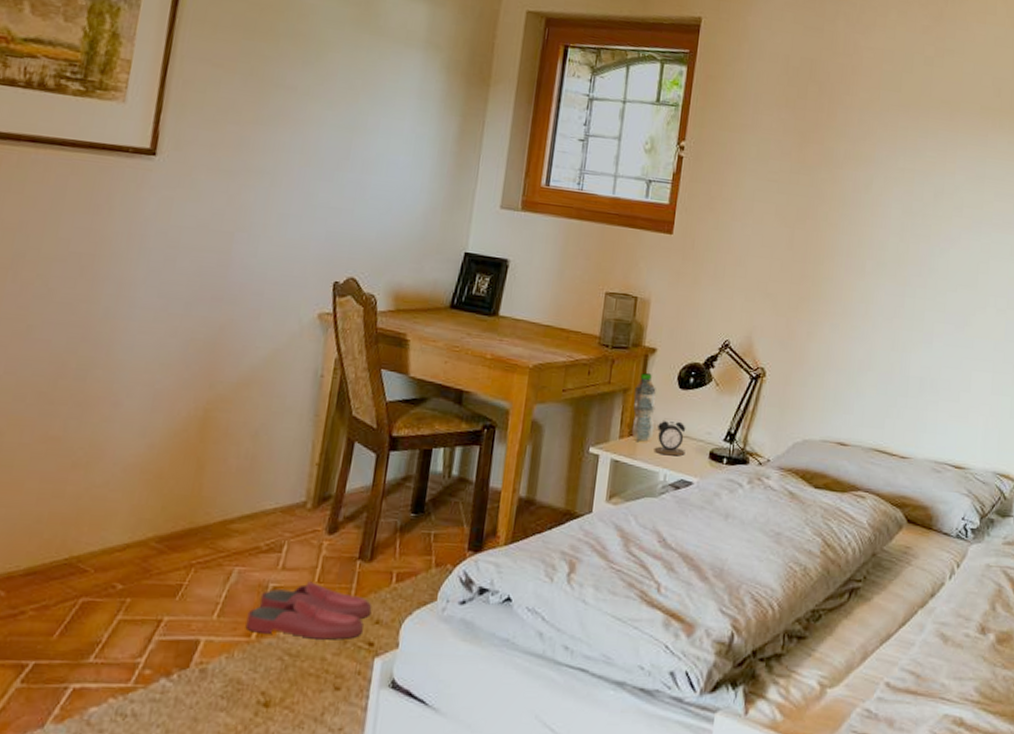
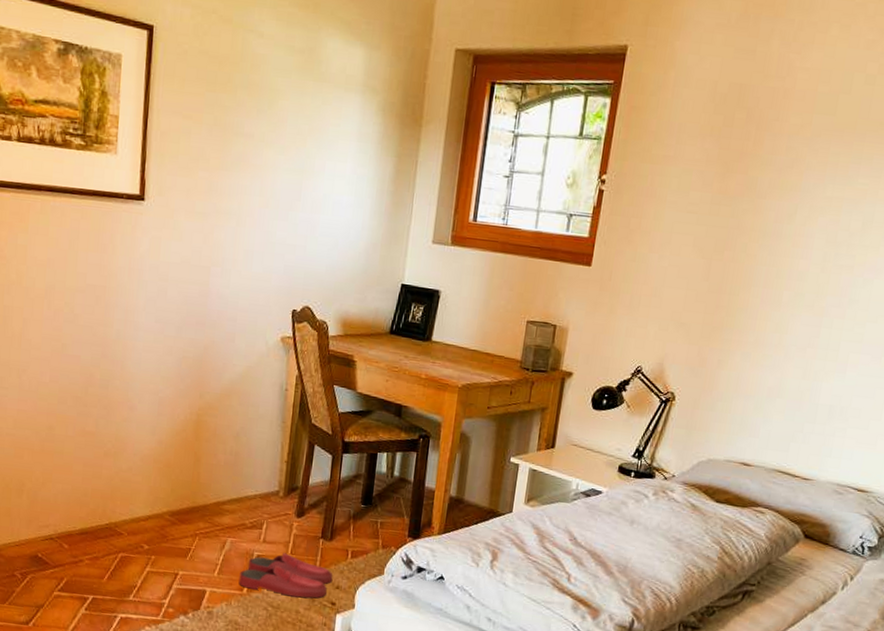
water bottle: present [631,372,657,442] -> none [548,393,572,455]
alarm clock: present [654,417,686,456] -> none [568,434,598,469]

